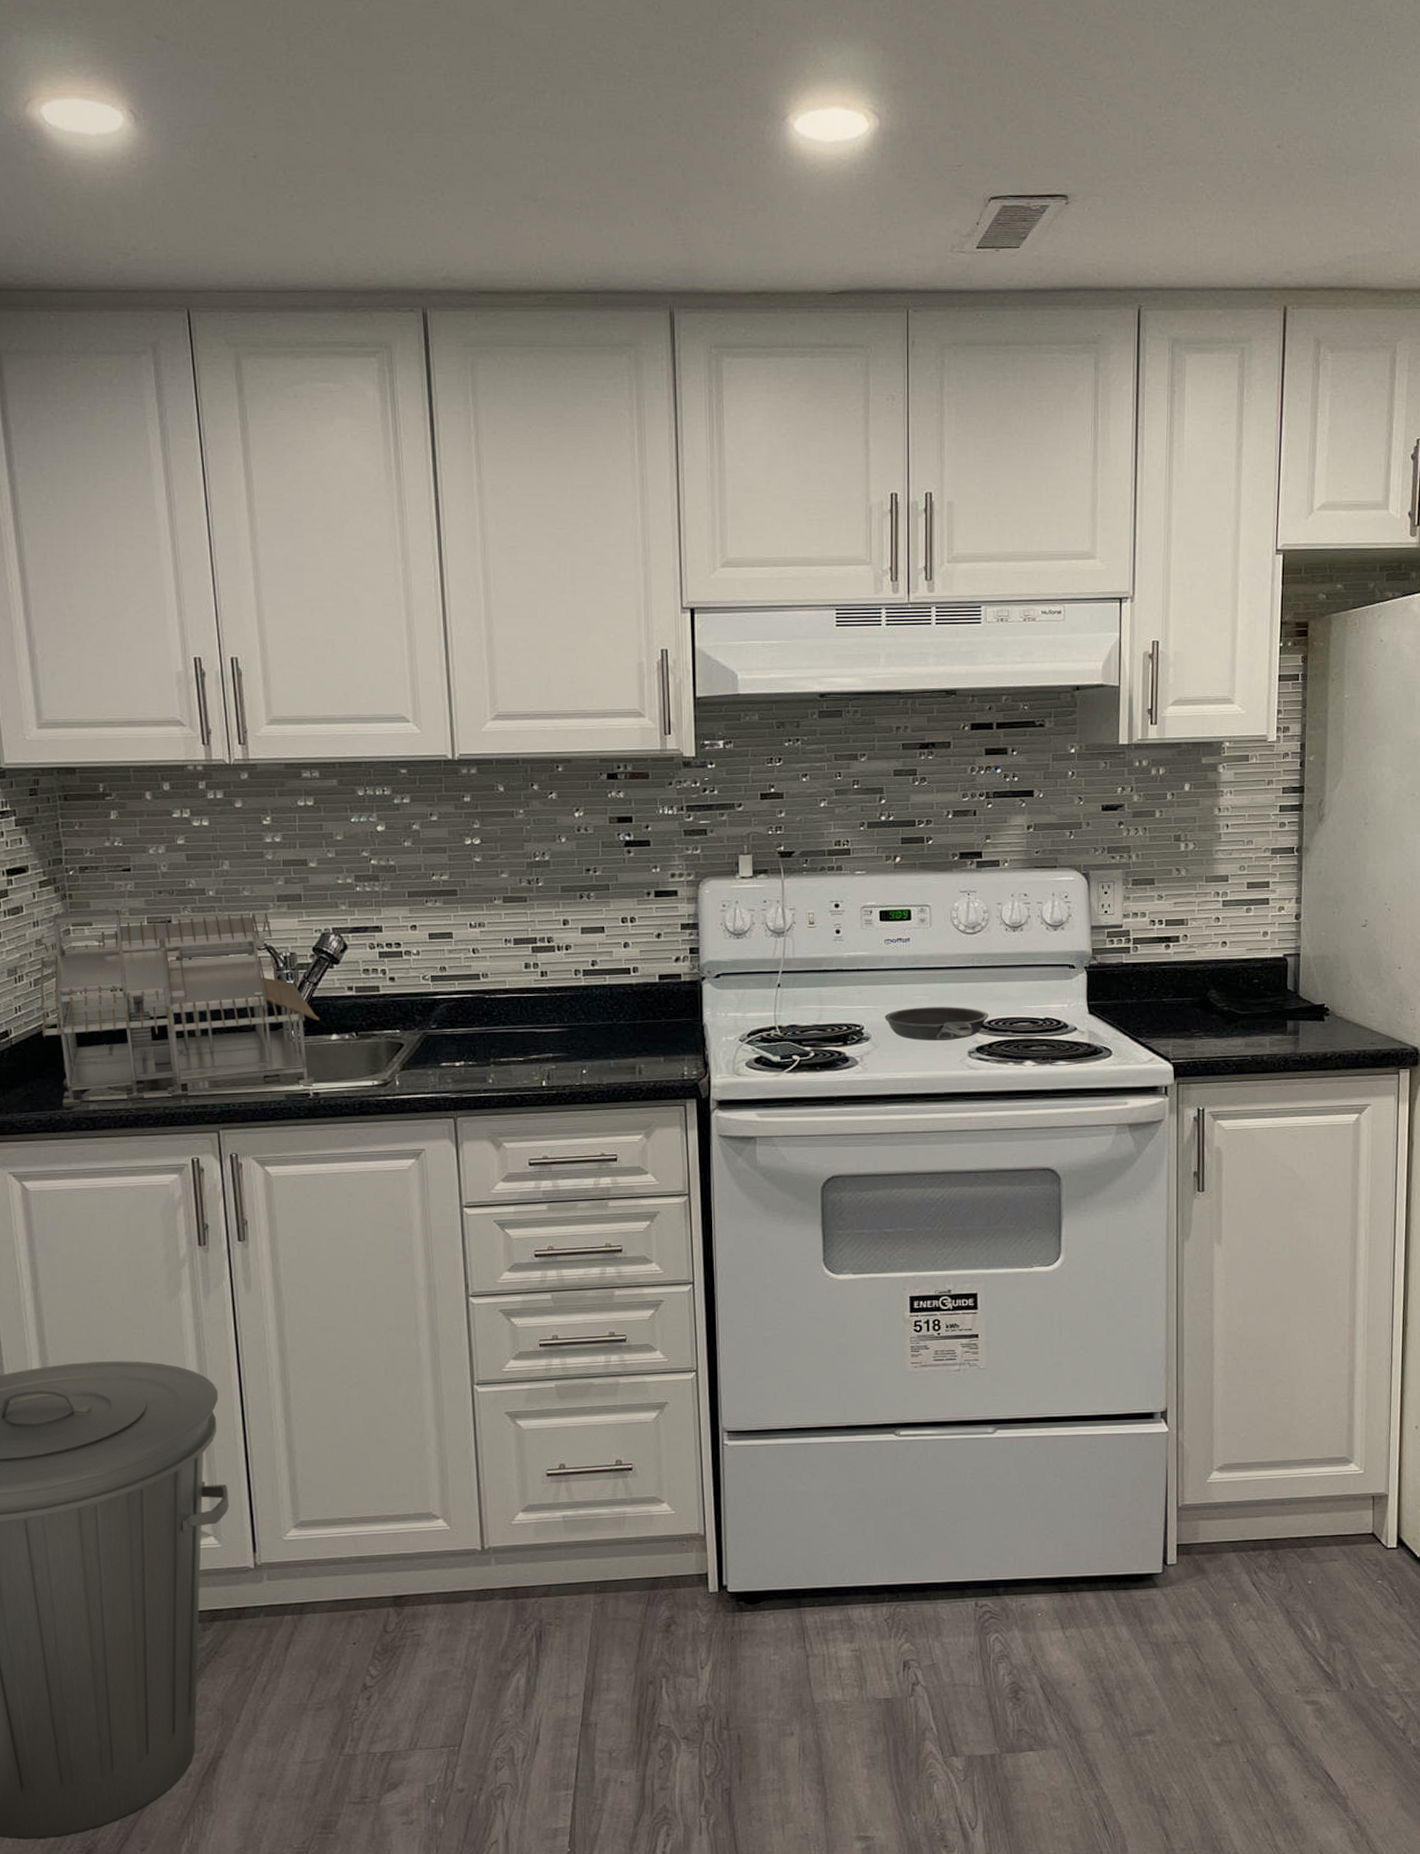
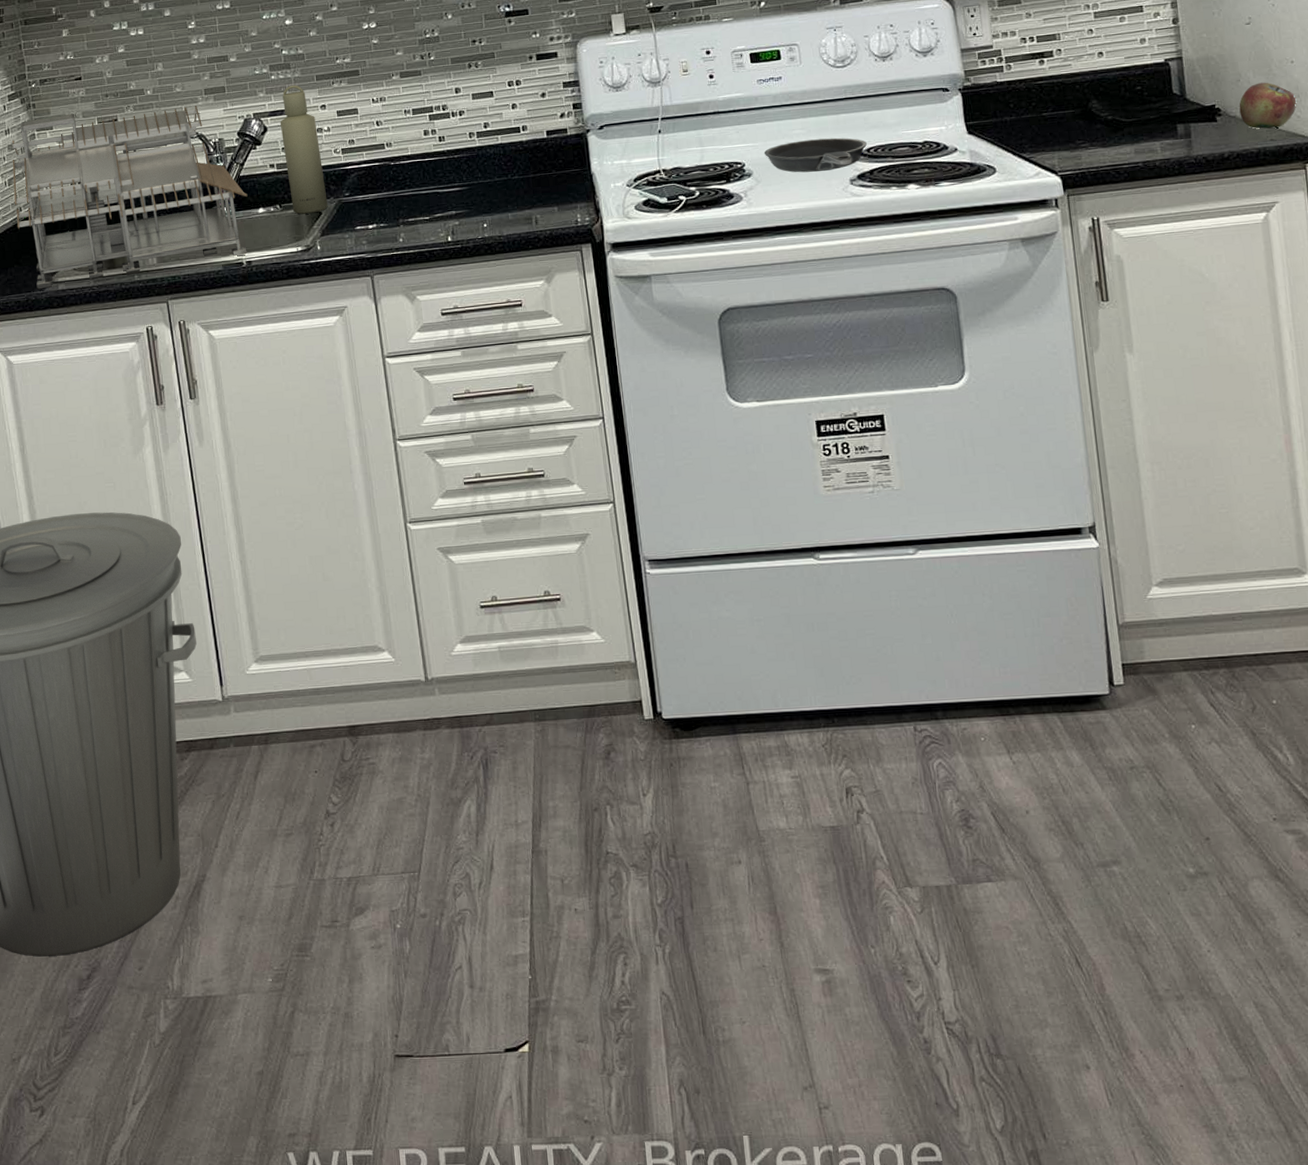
bottle: none [362,900,411,1045] -> present [280,85,328,215]
fruit: none [1346,985,1399,1032] -> present [1239,82,1297,129]

